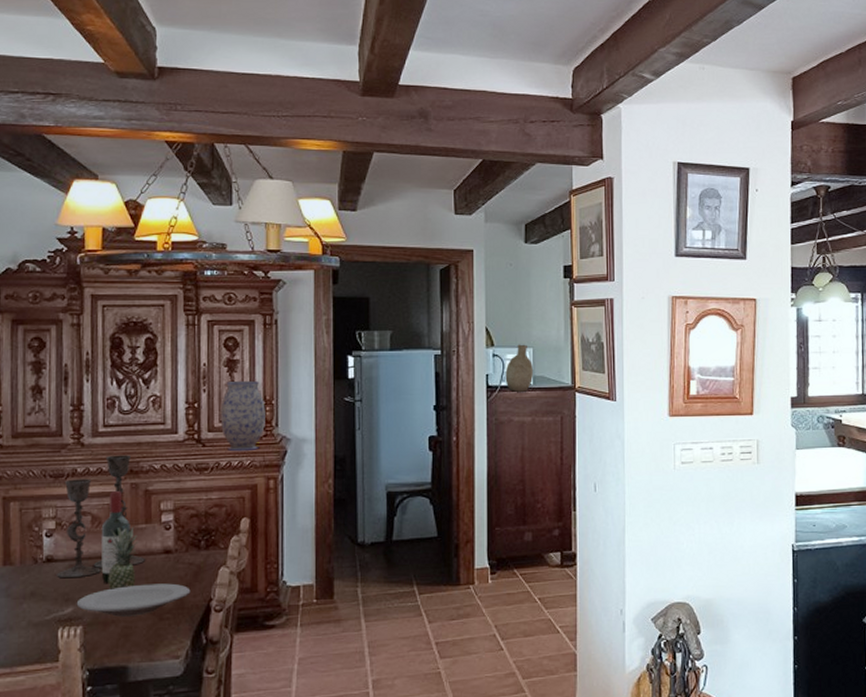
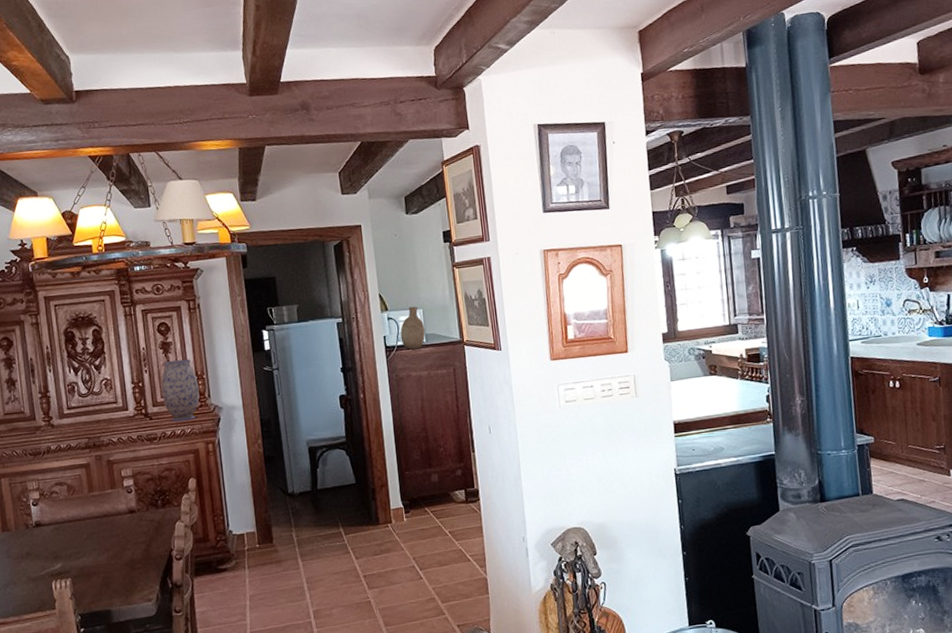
candlestick: present [57,454,145,579] -> none [42,431,115,540]
plate: present [76,583,191,617] -> none [63,538,154,569]
wine bottle: present [101,491,131,584] -> none [76,463,103,542]
fruit: present [108,527,138,589] -> none [85,493,109,546]

